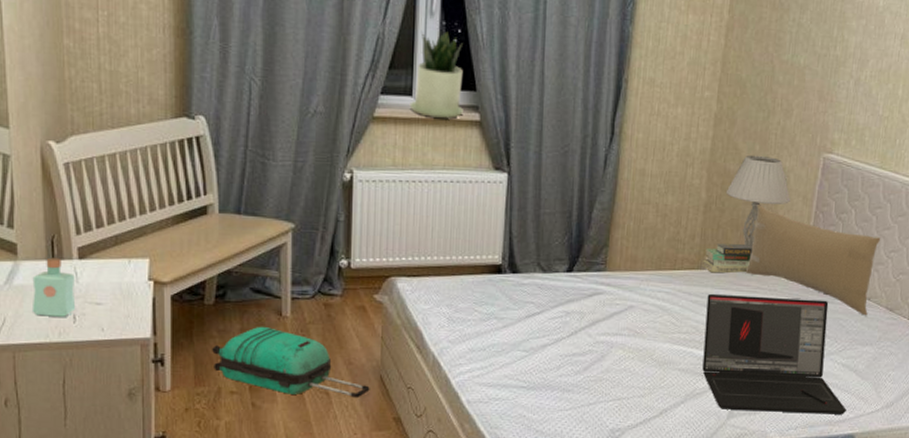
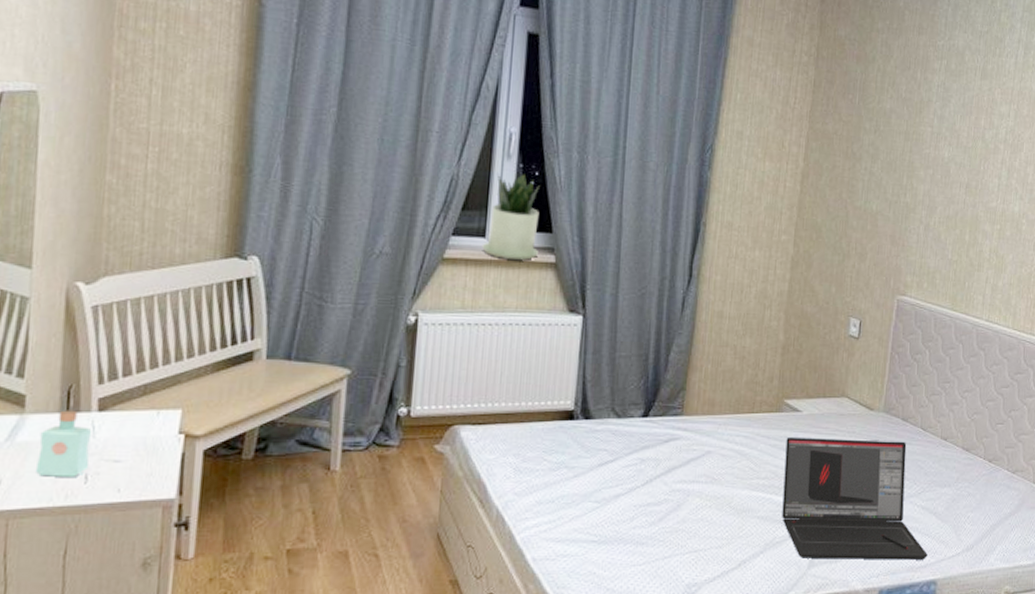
suitcase: present [212,326,370,398] -> none [247,482,425,560]
books: present [701,243,754,273] -> none [780,385,832,416]
table lamp: present [725,155,791,245] -> none [803,297,867,387]
pillow: present [745,204,881,316] -> none [823,346,955,457]

